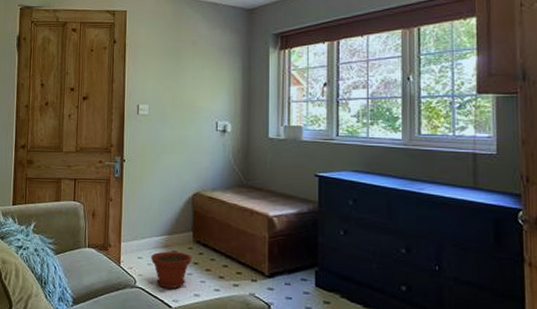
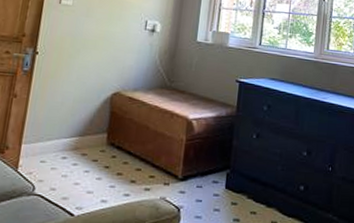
plant pot: present [151,251,192,290] -> none [55,154,104,196]

